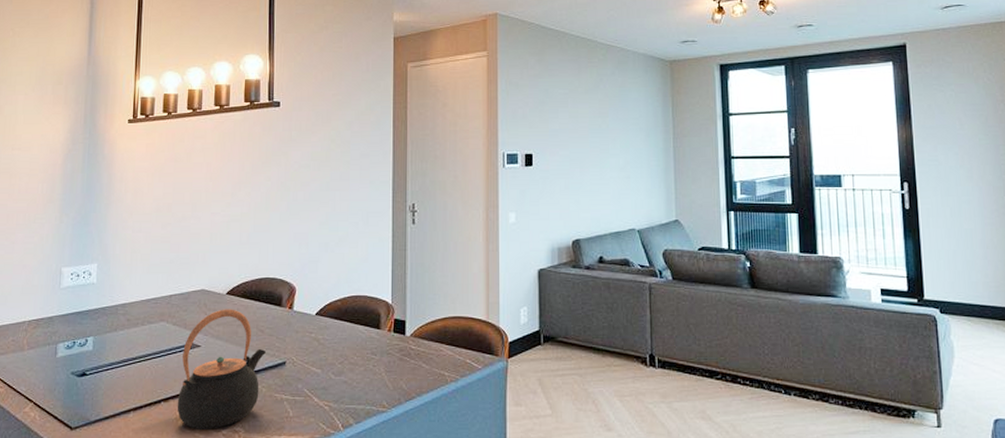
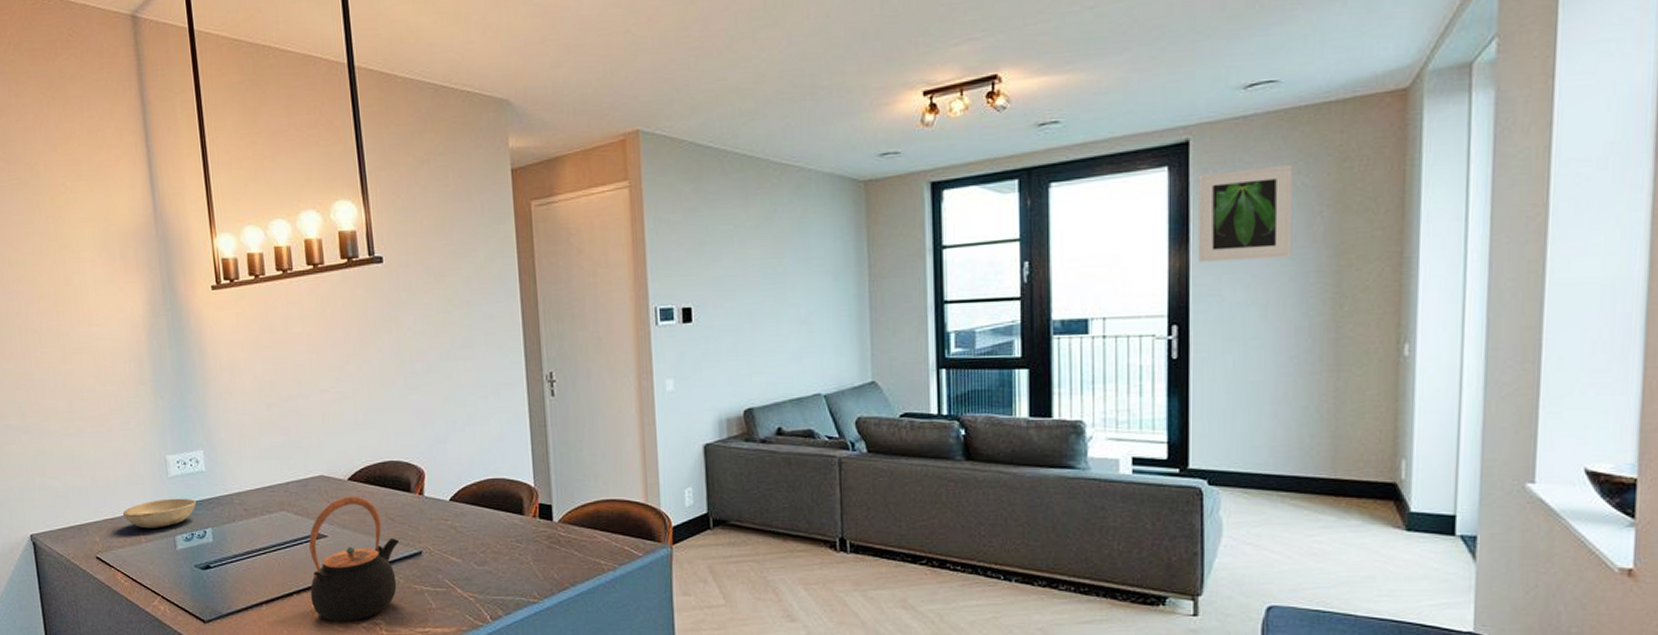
bowl: none [10,308,82,336] -> present [122,498,196,529]
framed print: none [914,66,986,135] -> present [1197,165,1293,263]

